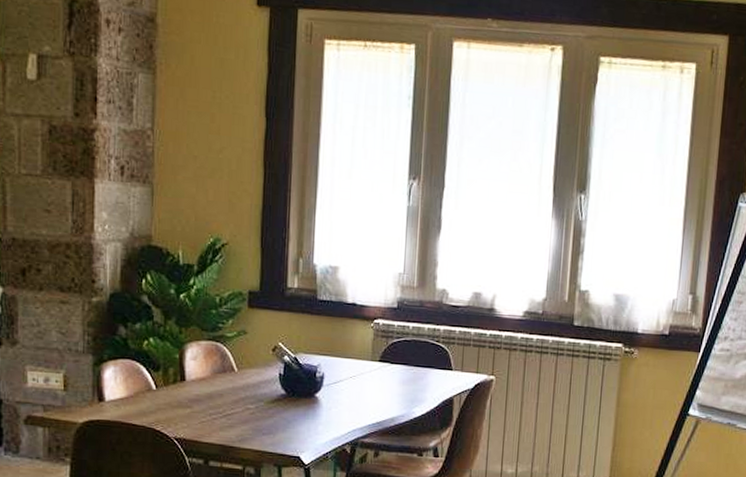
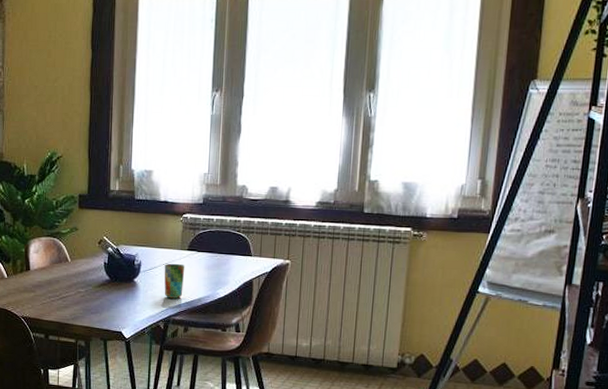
cup: none [351,376,376,418] -> present [164,263,185,299]

